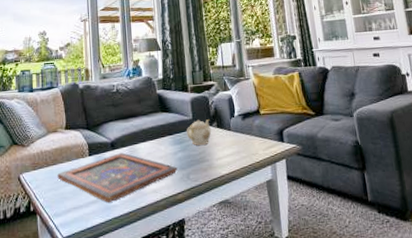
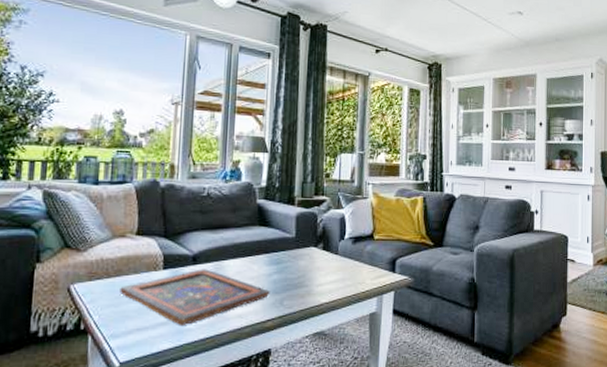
teapot: present [186,119,212,146] -> none [285,238,316,269]

